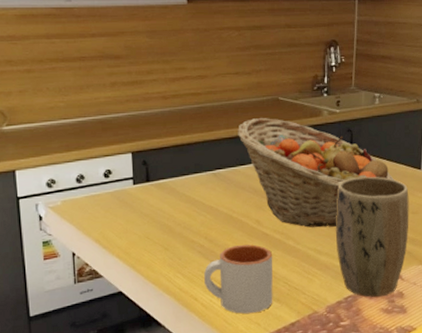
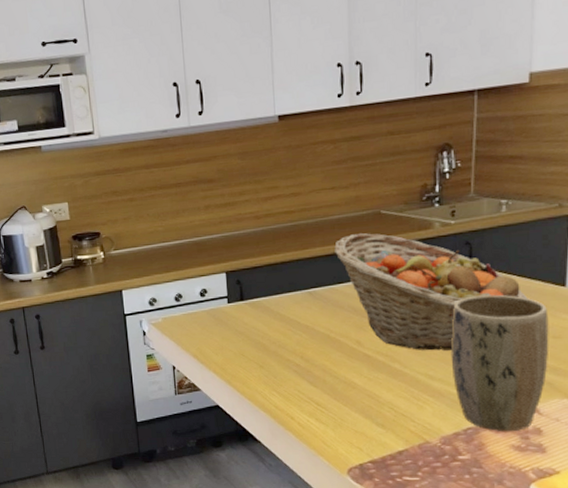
mug: present [204,244,273,314] -> none [300,365,377,438]

